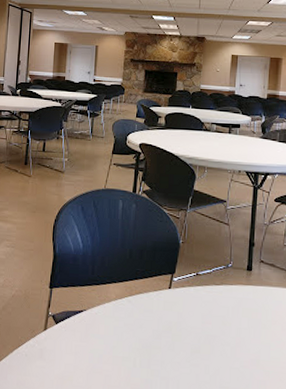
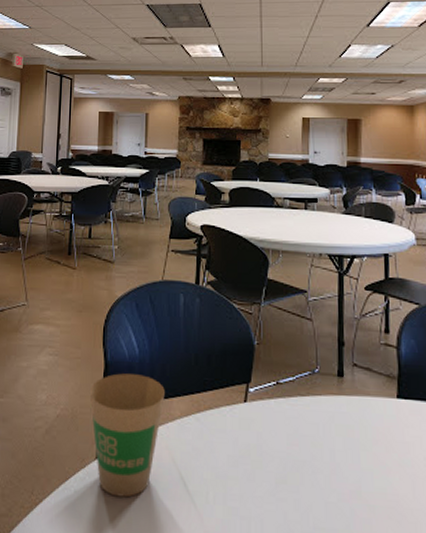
paper cup: none [40,263,103,361] -> present [89,373,165,498]

